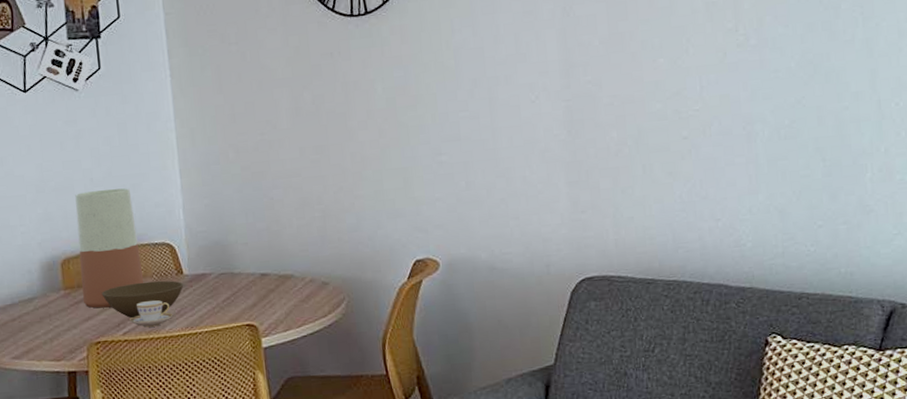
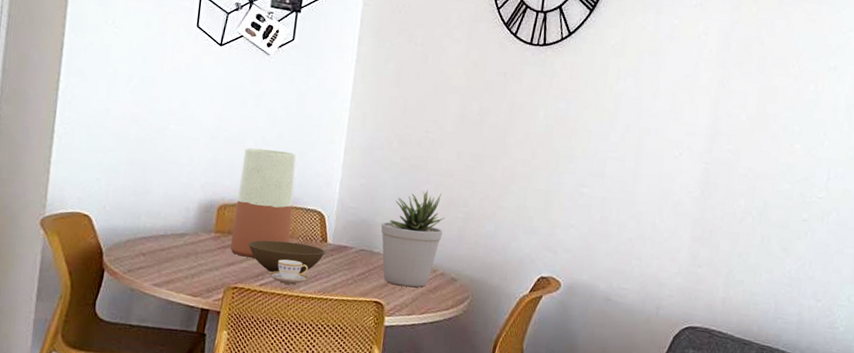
potted plant: none [235,195,303,303] -> present [381,189,445,288]

